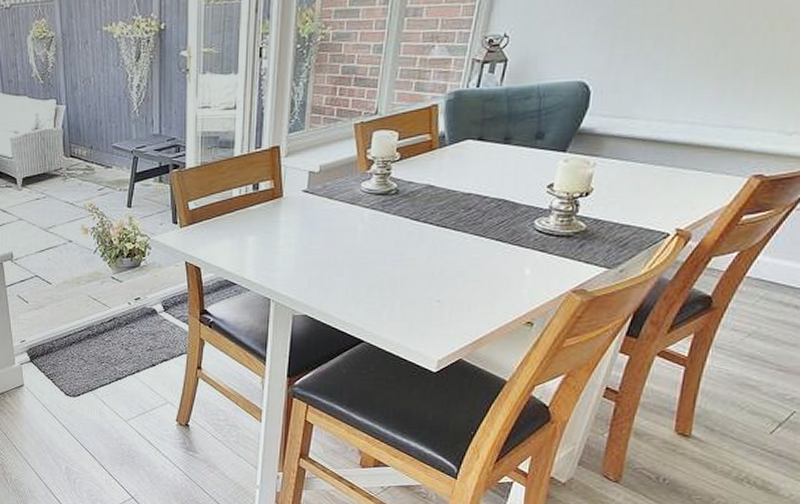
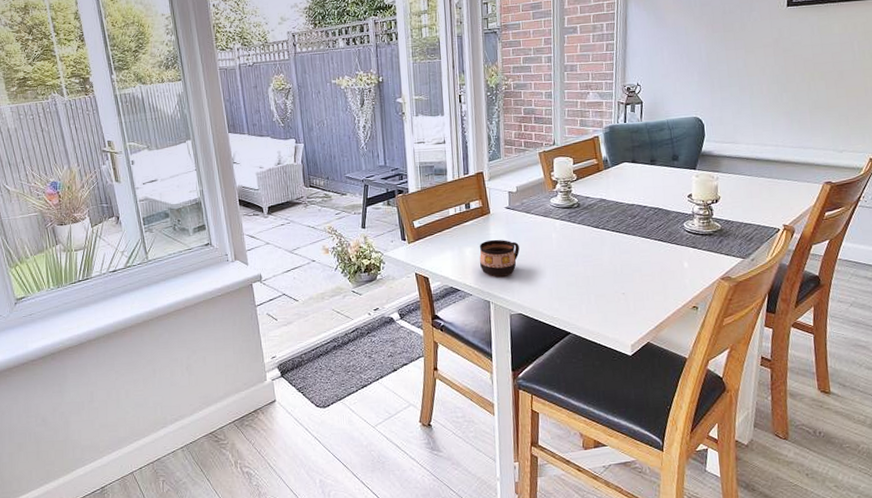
cup: none [264,228,314,272] -> present [479,239,520,277]

